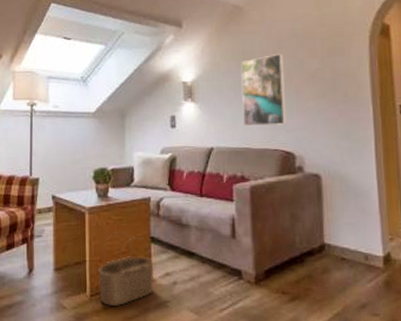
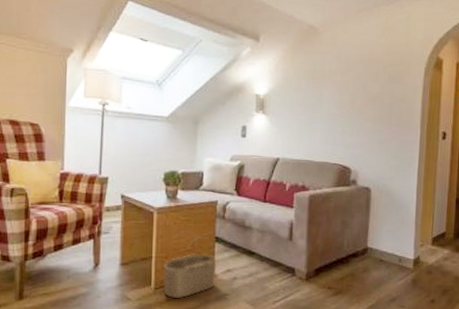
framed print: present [241,53,286,126] -> none [309,75,350,143]

